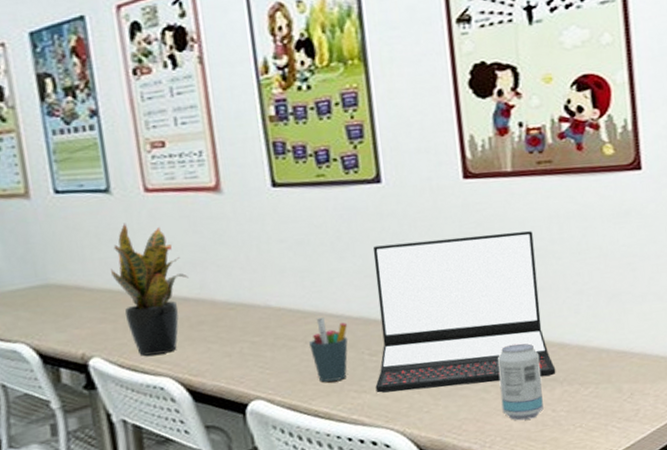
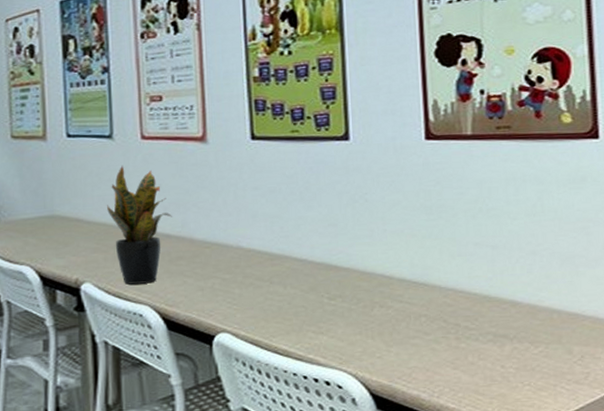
pen holder: present [309,317,348,382] -> none [274,260,310,321]
laptop: present [372,231,556,393] -> none [332,191,507,336]
beverage can: present [497,343,544,421] -> none [449,298,493,374]

